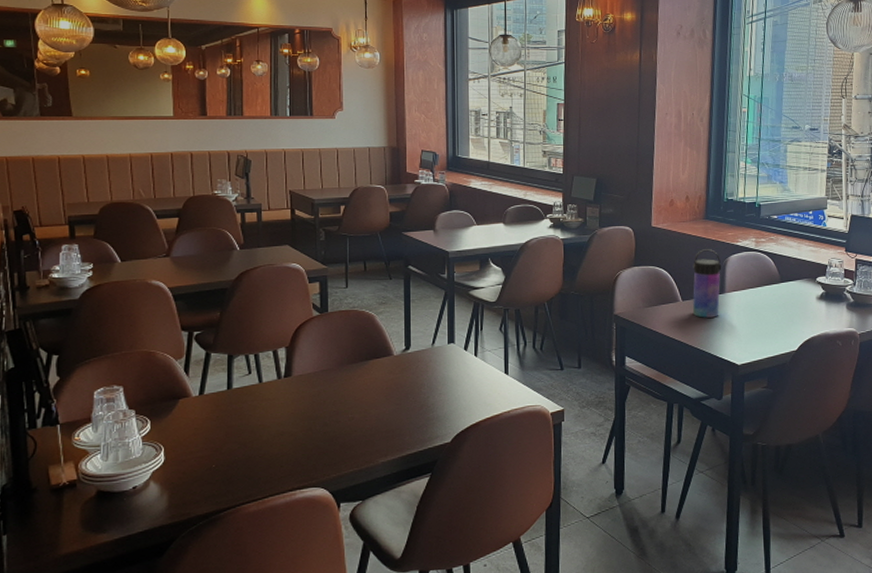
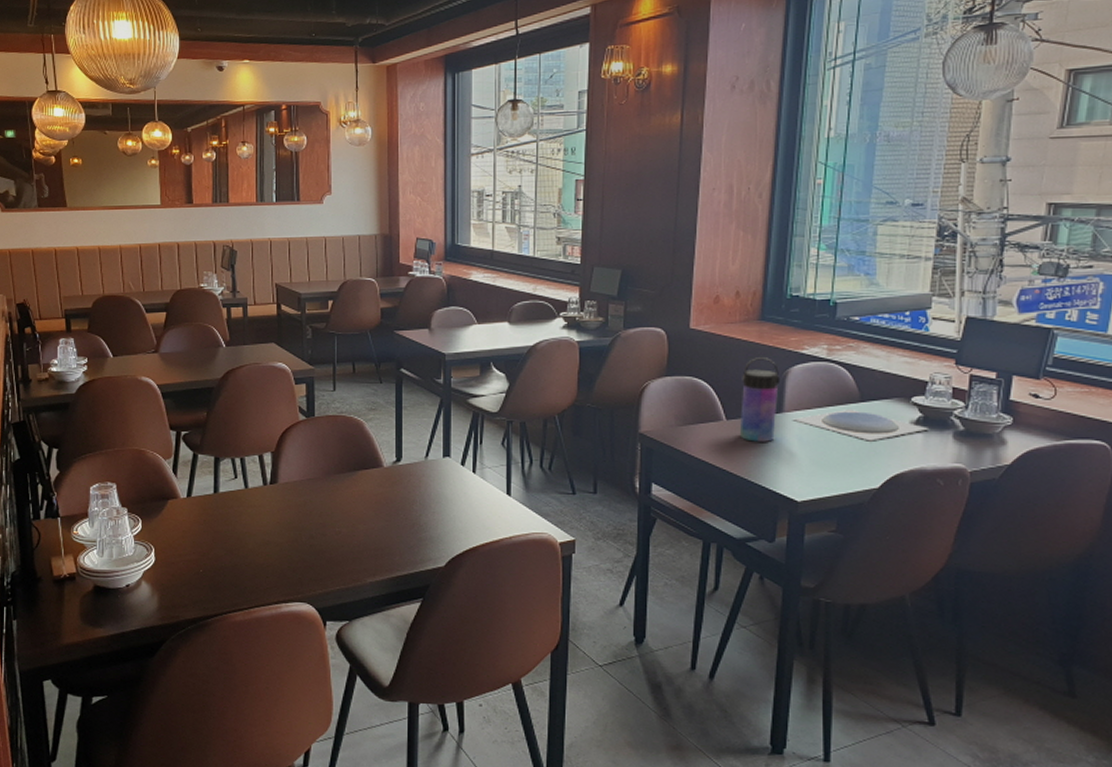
plate: none [733,289,829,314] -> present [793,410,928,441]

